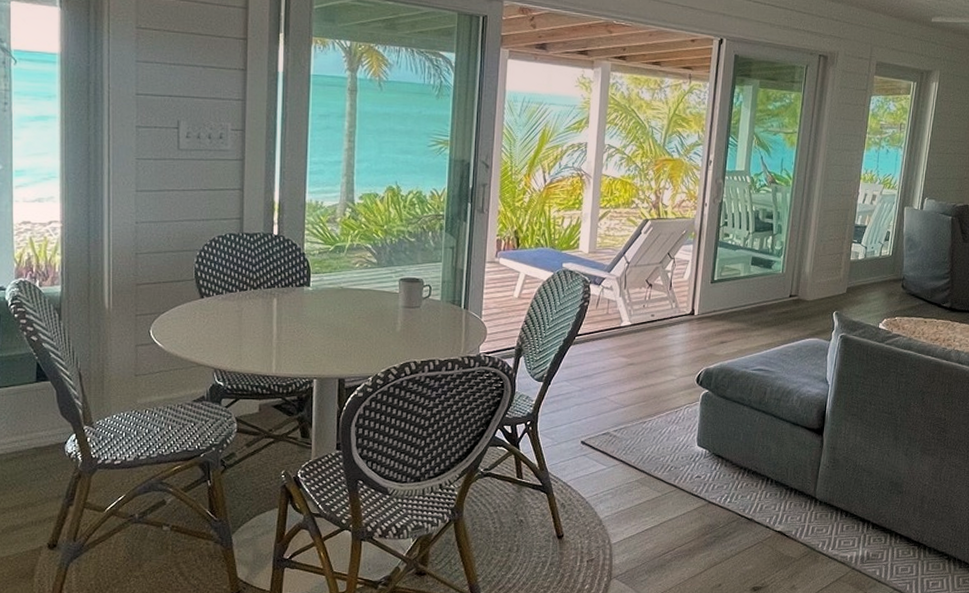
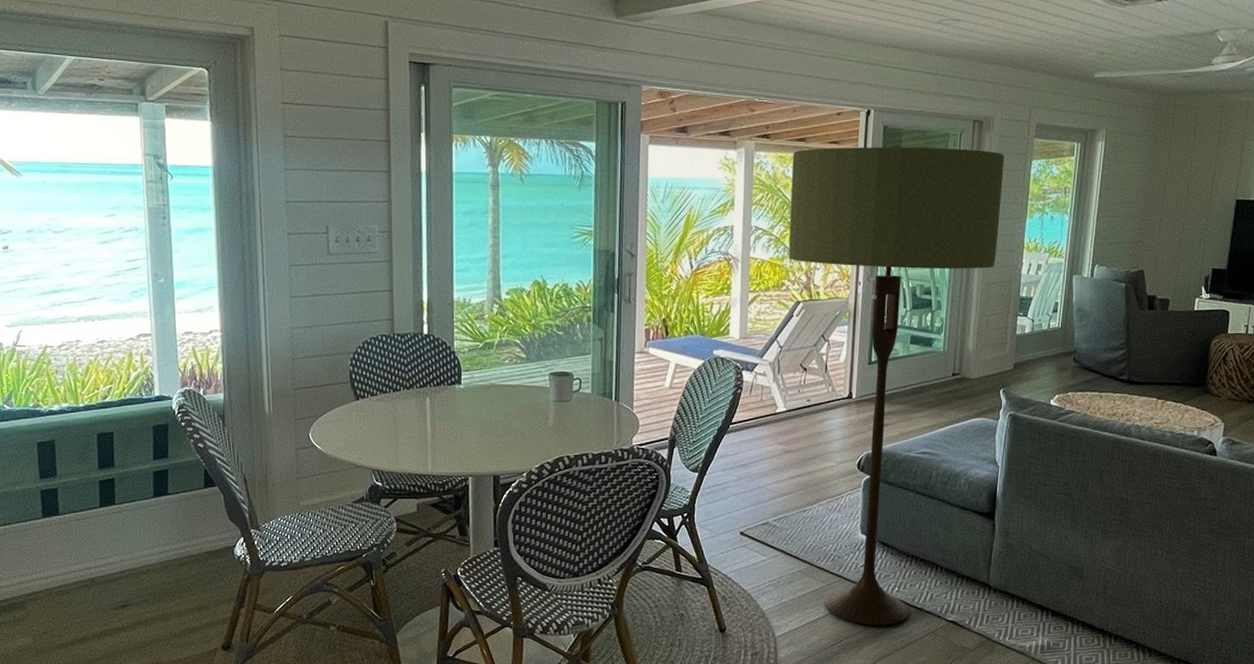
floor lamp: none [640,72,847,535] -> present [789,147,1005,626]

